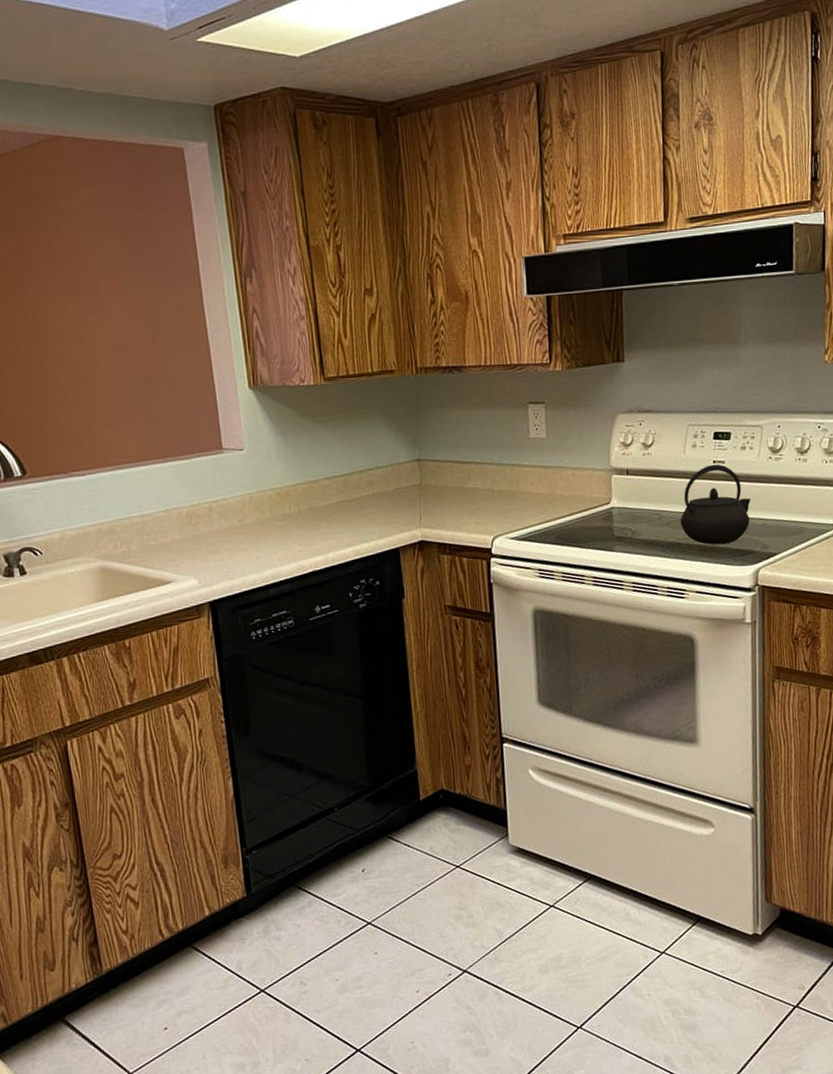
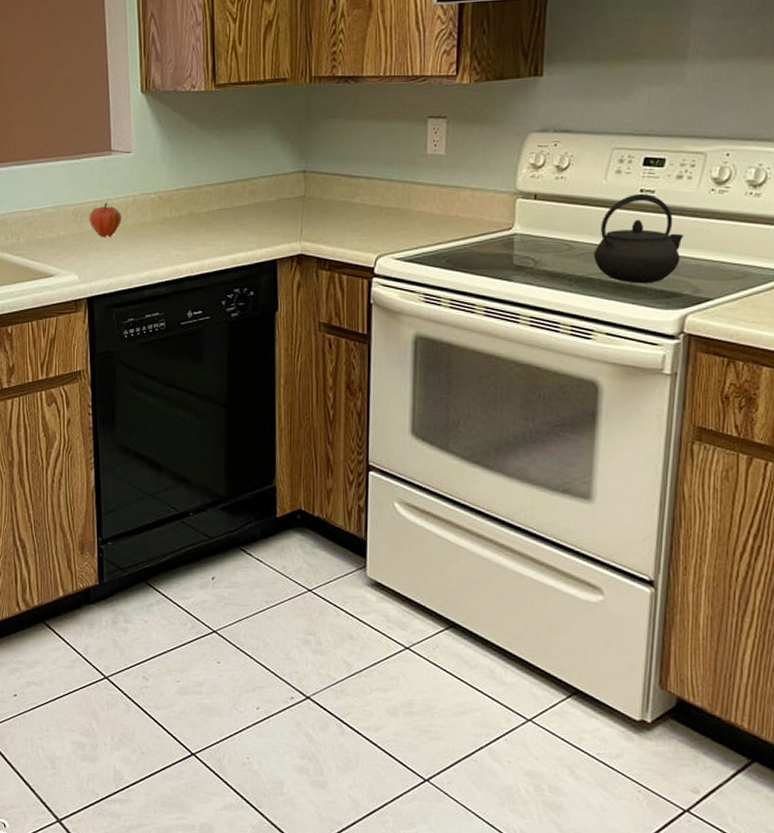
fruit: none [204,502,239,539] -> present [89,202,121,238]

